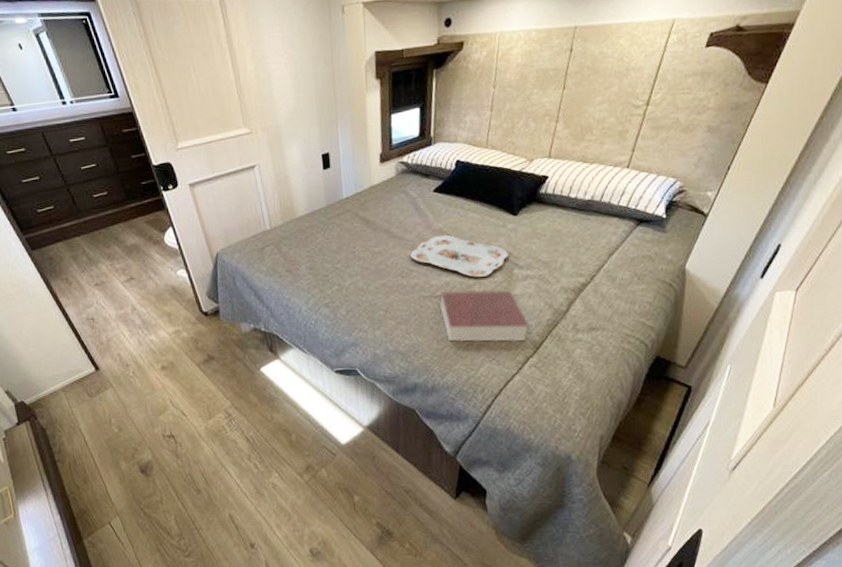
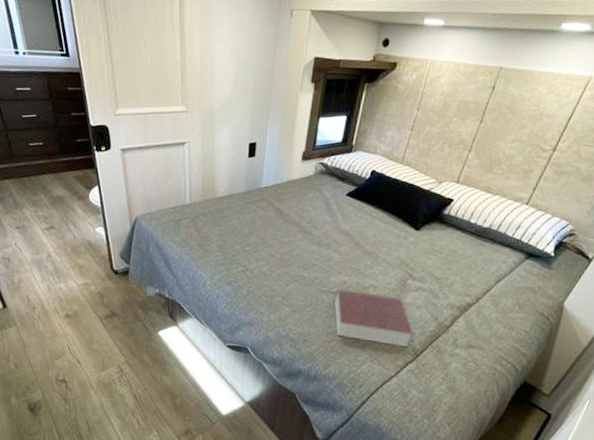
serving tray: present [410,234,508,277] -> none [315,236,405,282]

